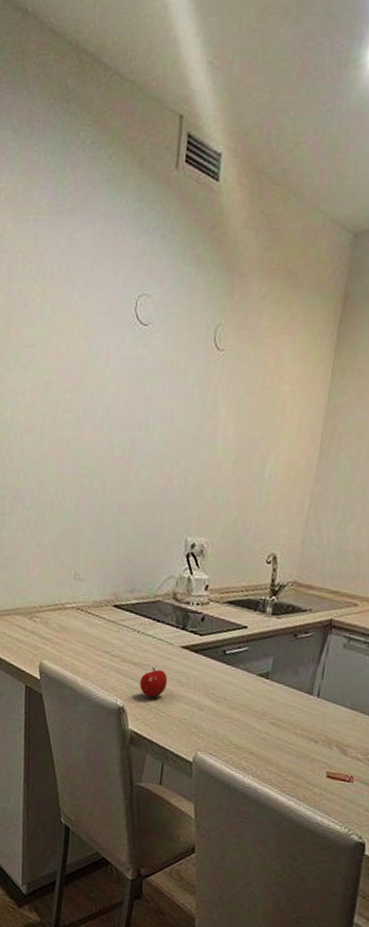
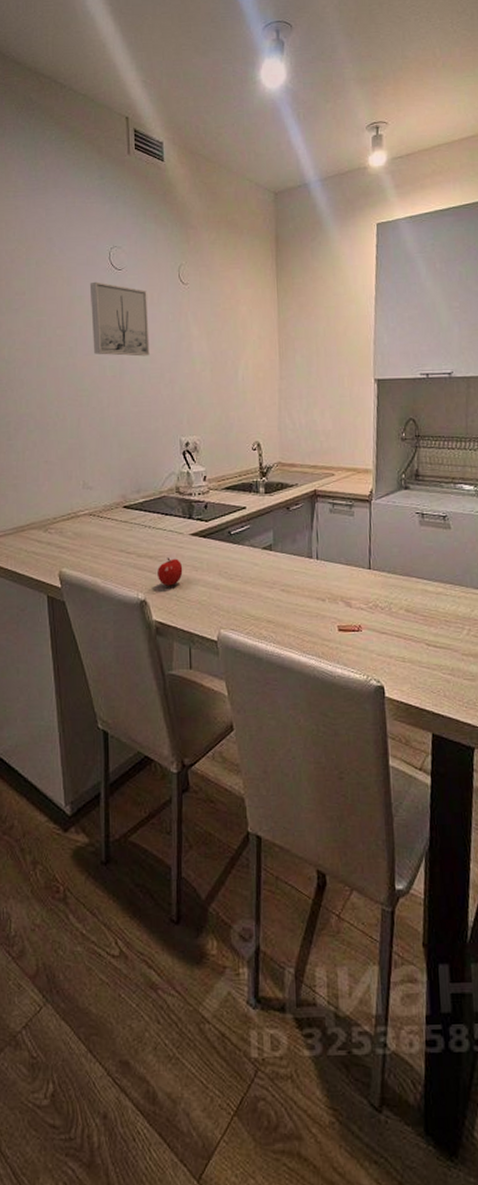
wall art: none [104,337,174,437] -> present [89,281,150,357]

